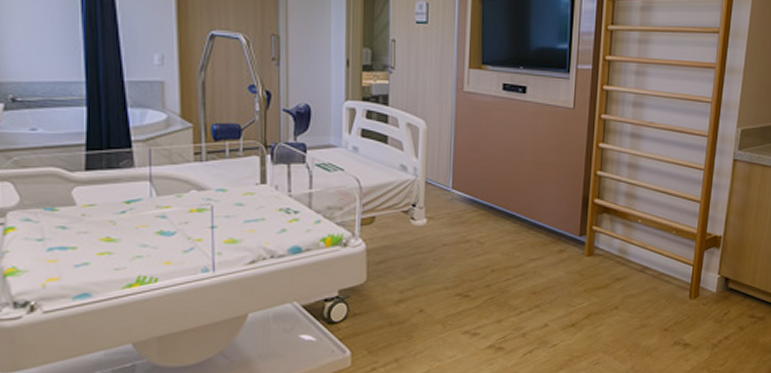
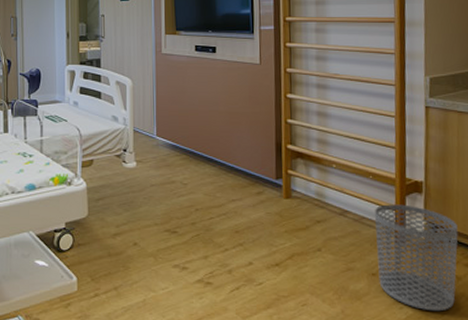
waste bin: none [670,259,747,362] -> present [375,204,458,312]

